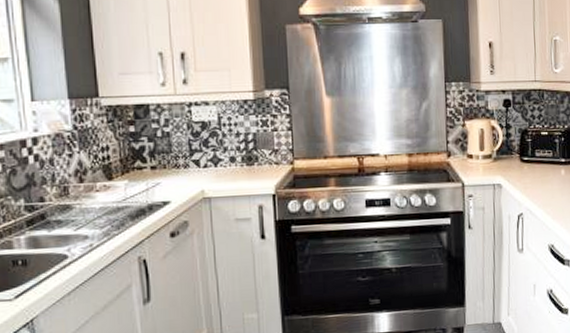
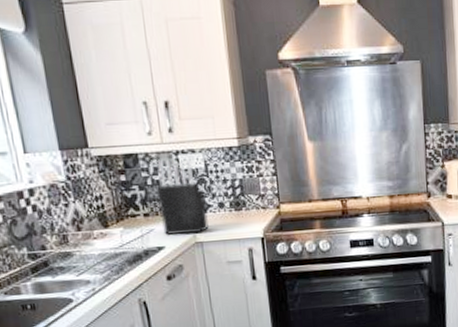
knife block: none [167,110,218,190] -> present [157,158,209,236]

